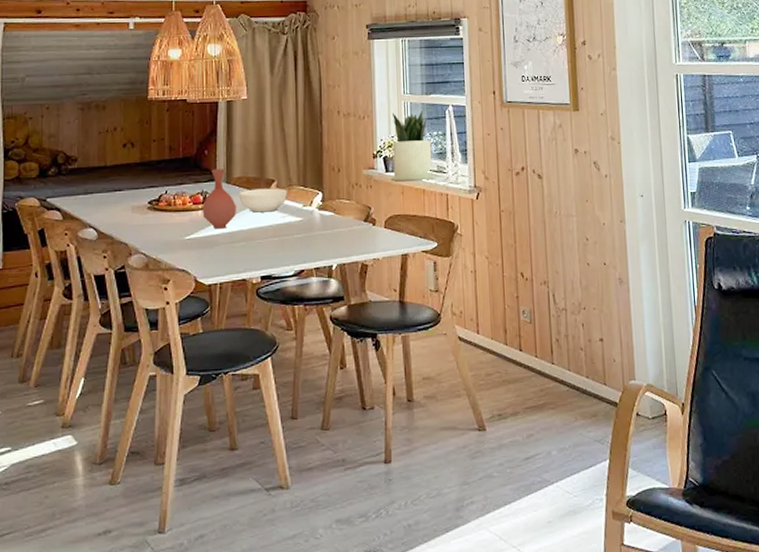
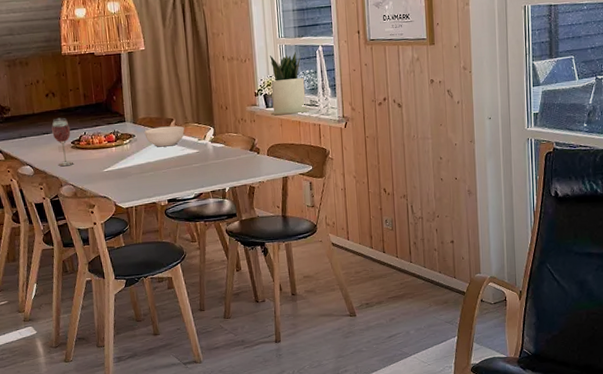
wineglass: none [126,172,149,231] -> present [51,117,73,167]
vase: present [202,169,236,229] -> none [115,111,144,162]

